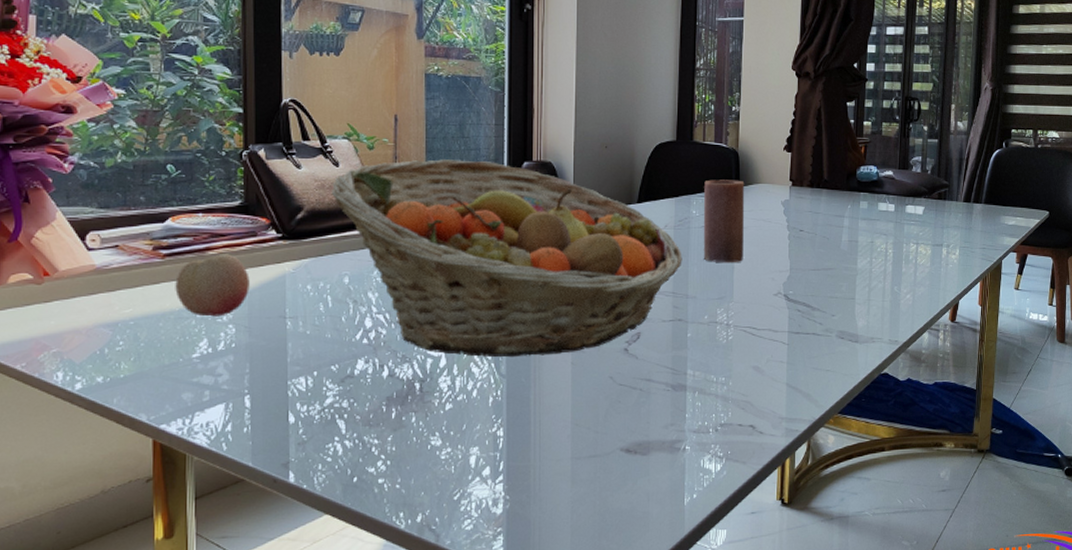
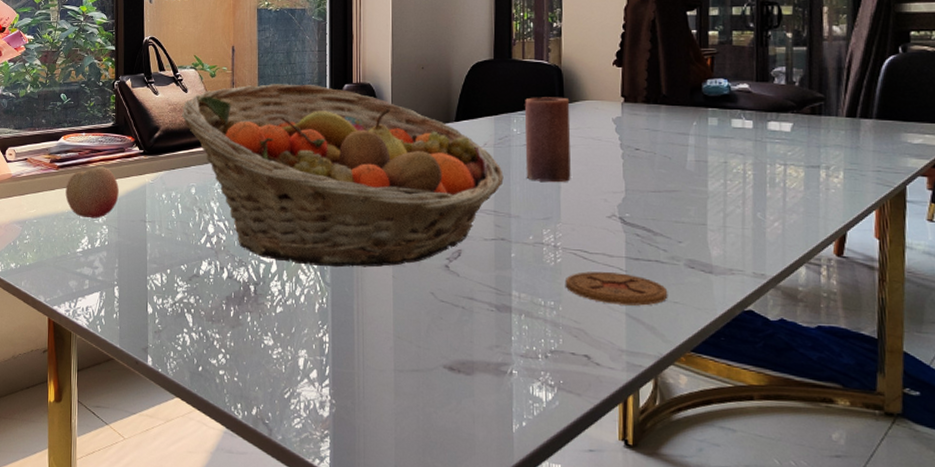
coaster: none [735,346,822,376] -> present [564,271,668,306]

